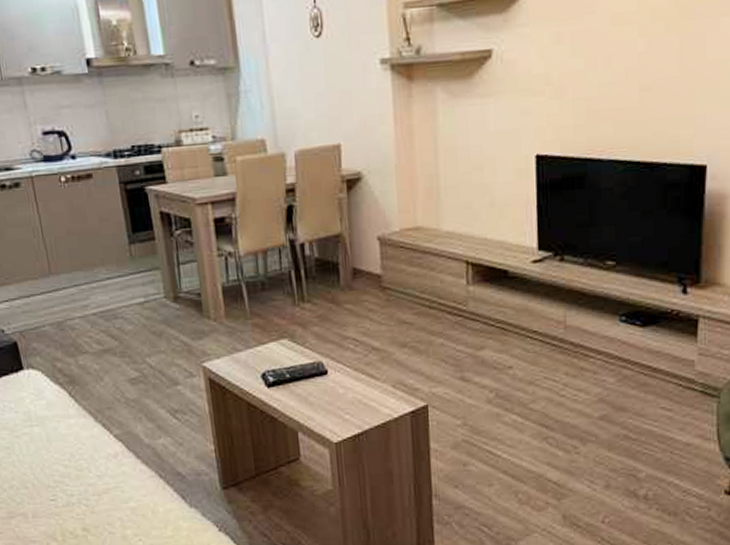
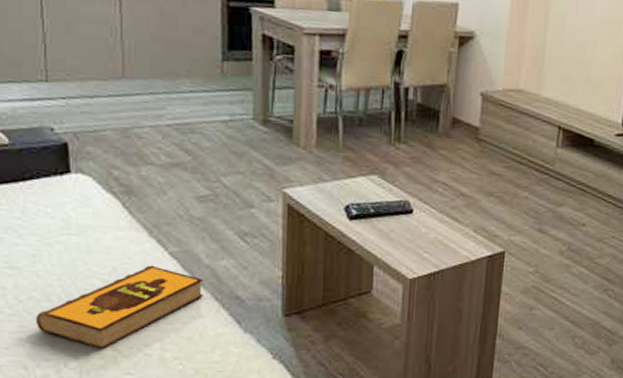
hardback book: none [18,448,149,530] -> present [35,265,204,350]

